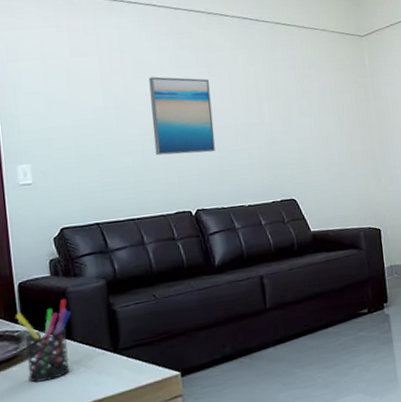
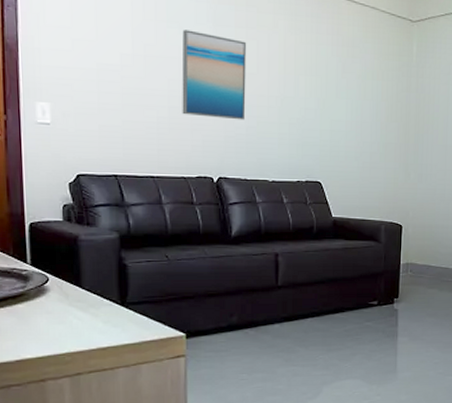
pen holder: present [16,299,72,383] -> none [25,246,82,322]

